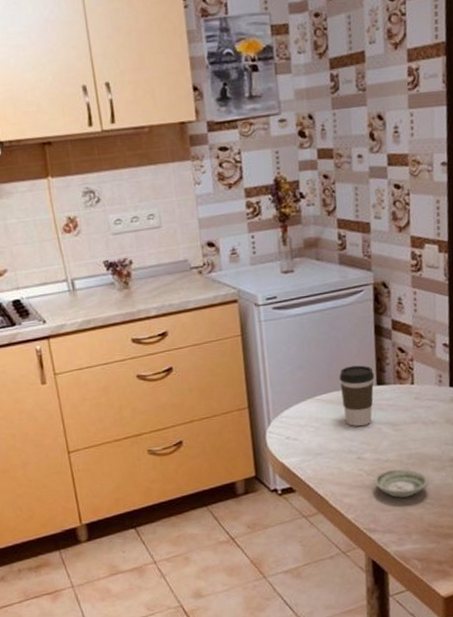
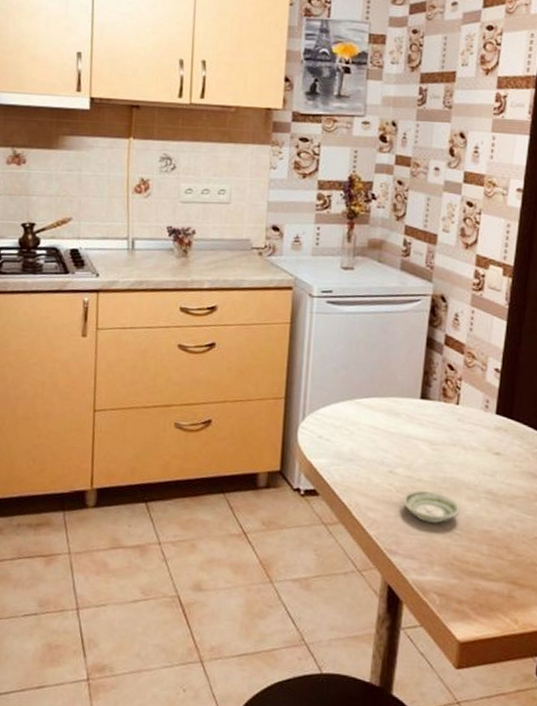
coffee cup: present [339,365,374,427] -> none [382,374,419,439]

